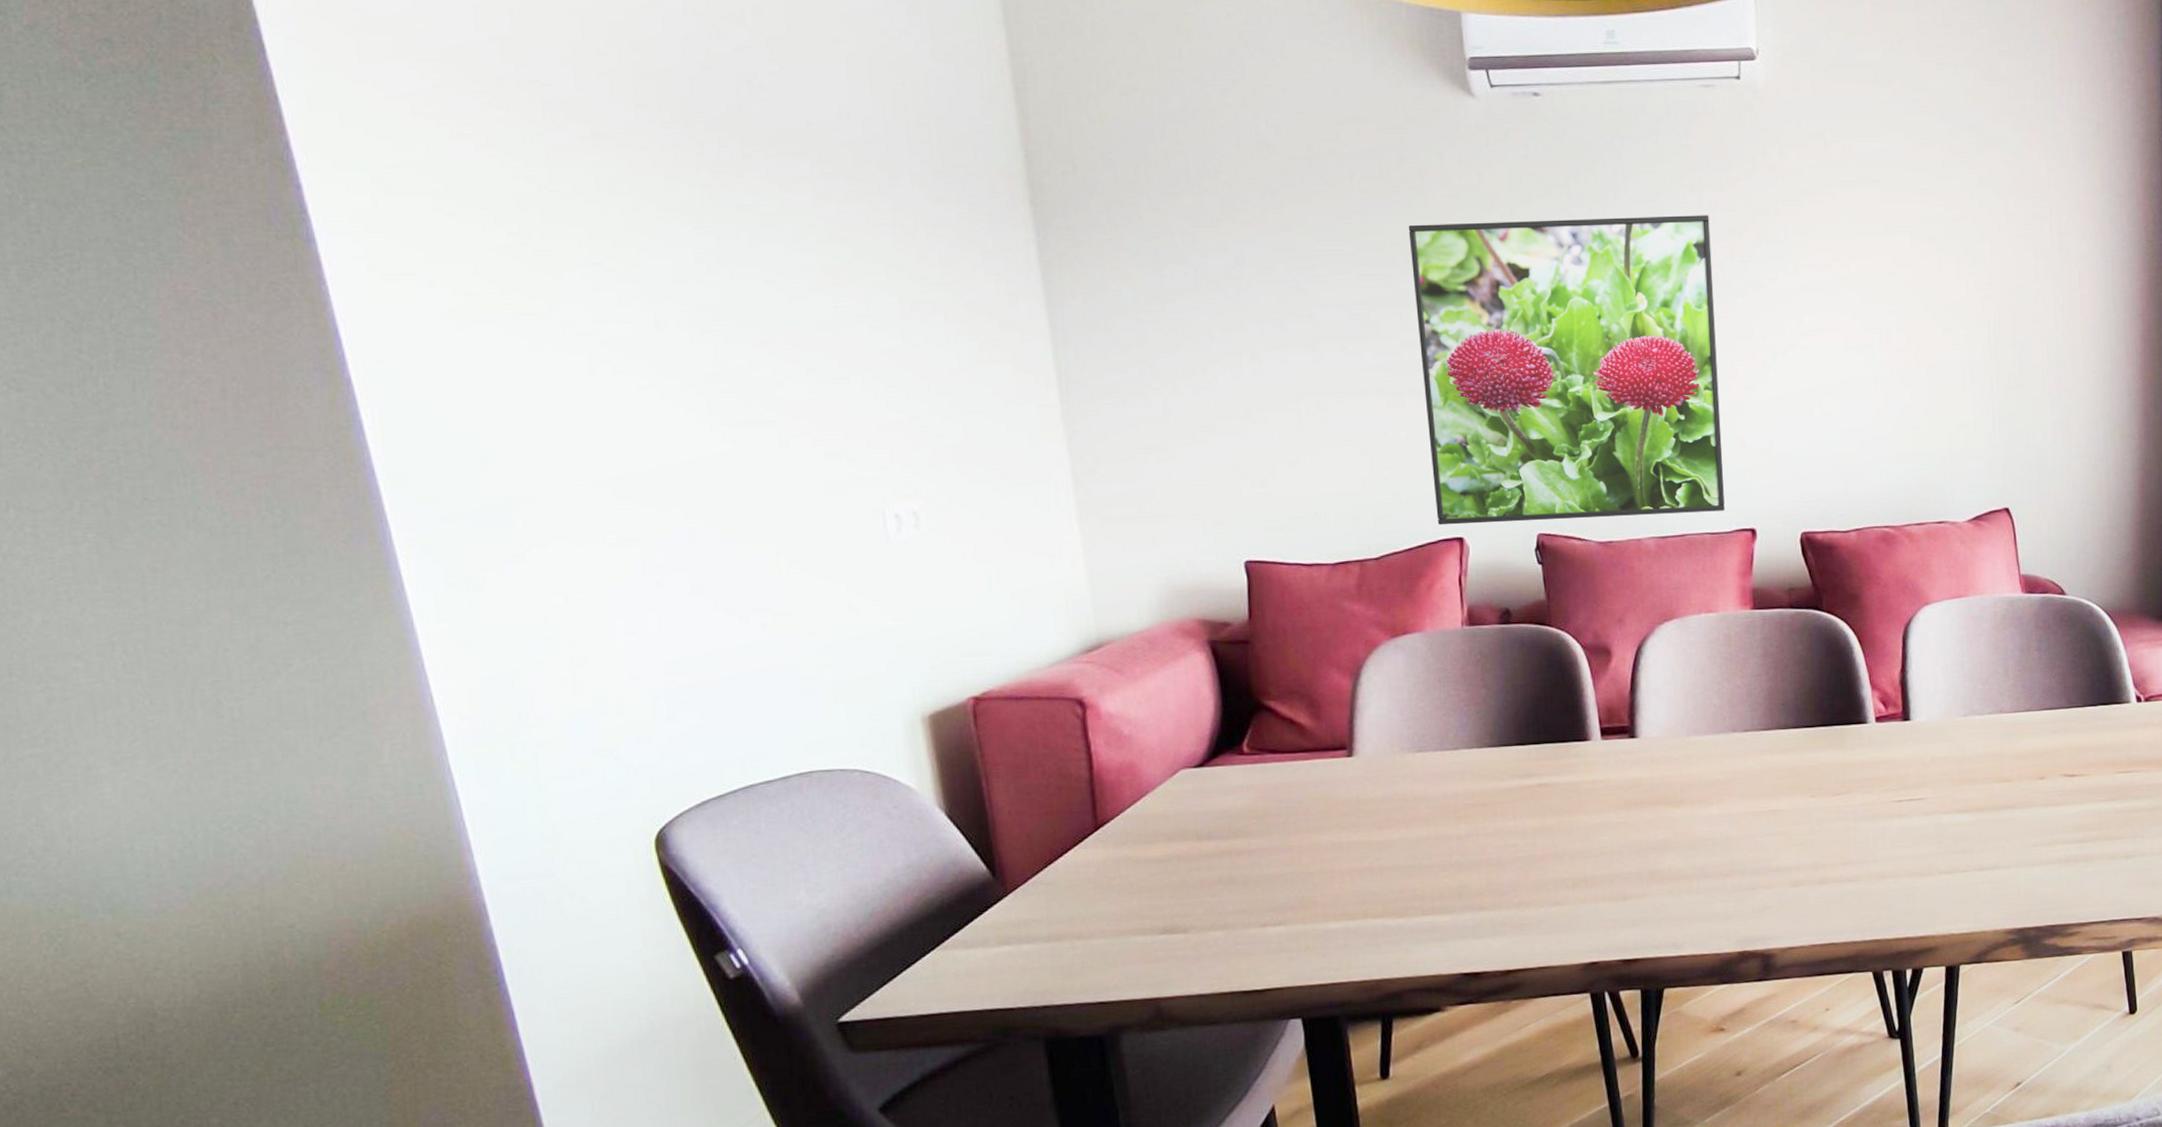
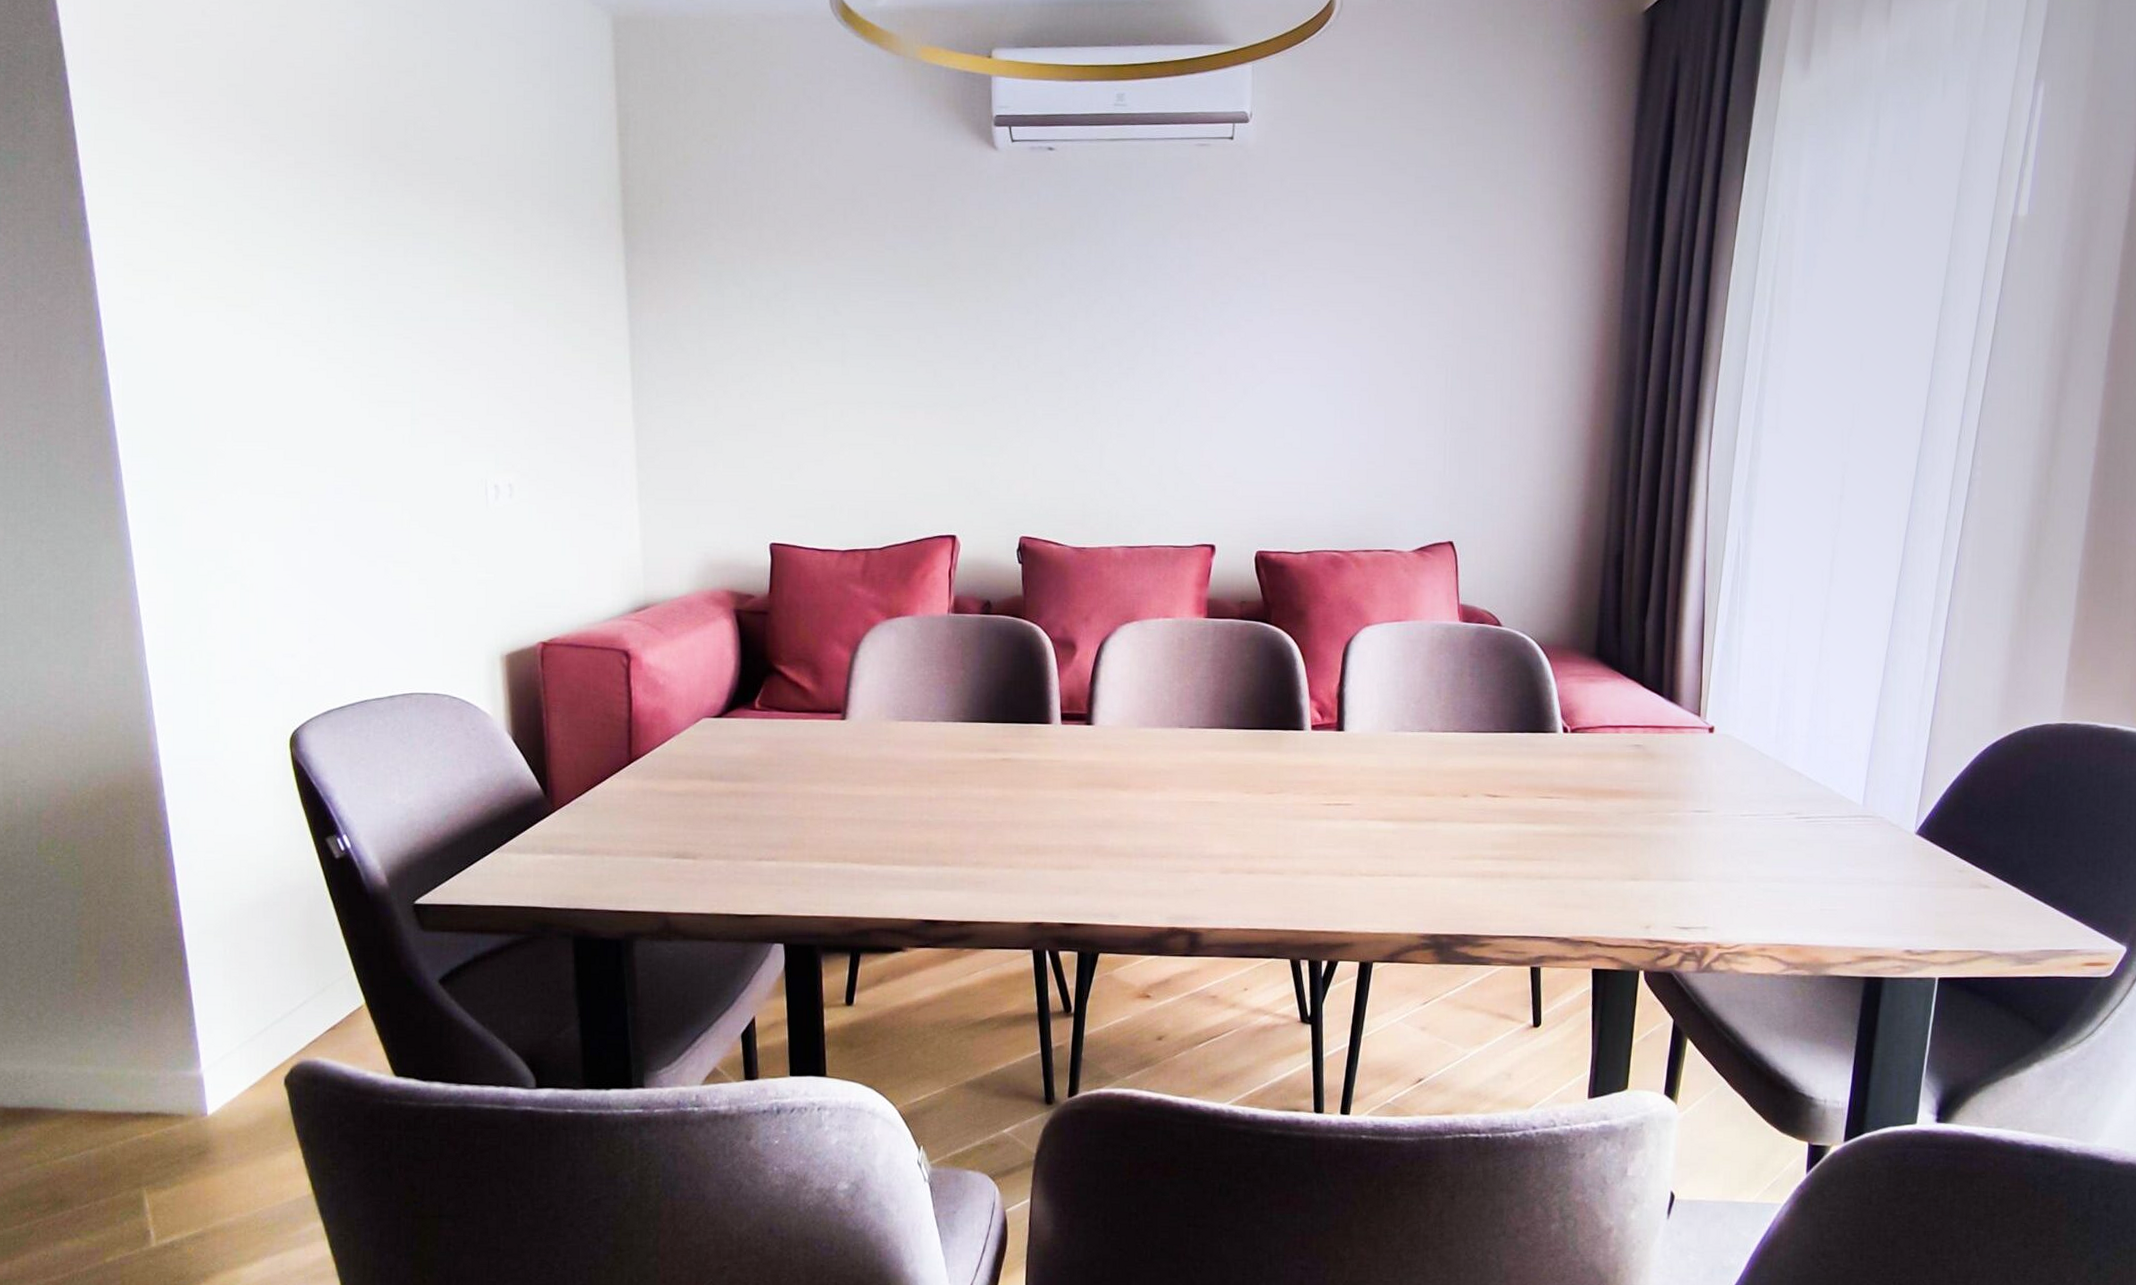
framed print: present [1408,215,1725,525] -> none [931,259,1195,527]

